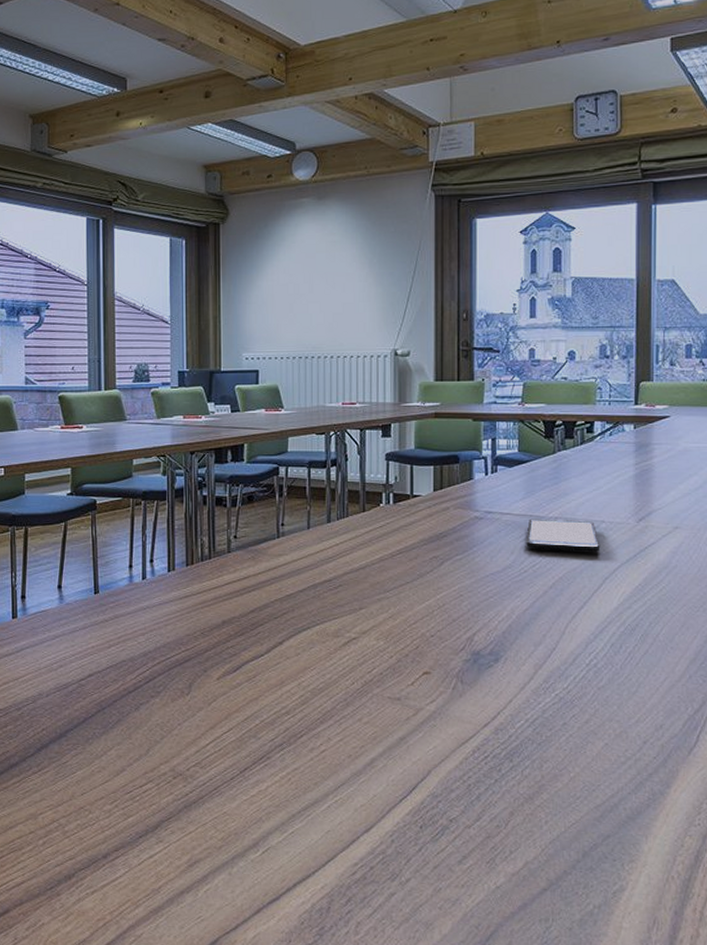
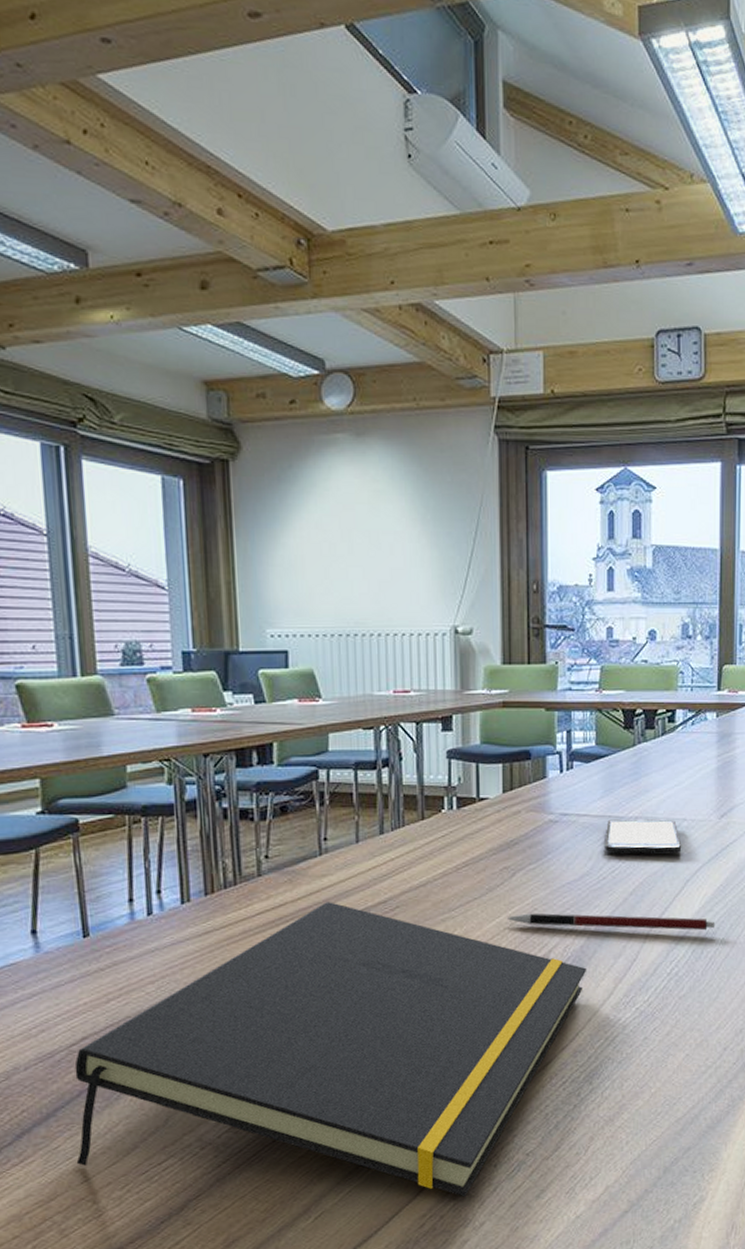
notepad: none [79,577,509,852] -> present [74,902,587,1197]
pen: none [436,599,634,627] -> present [508,913,716,931]

